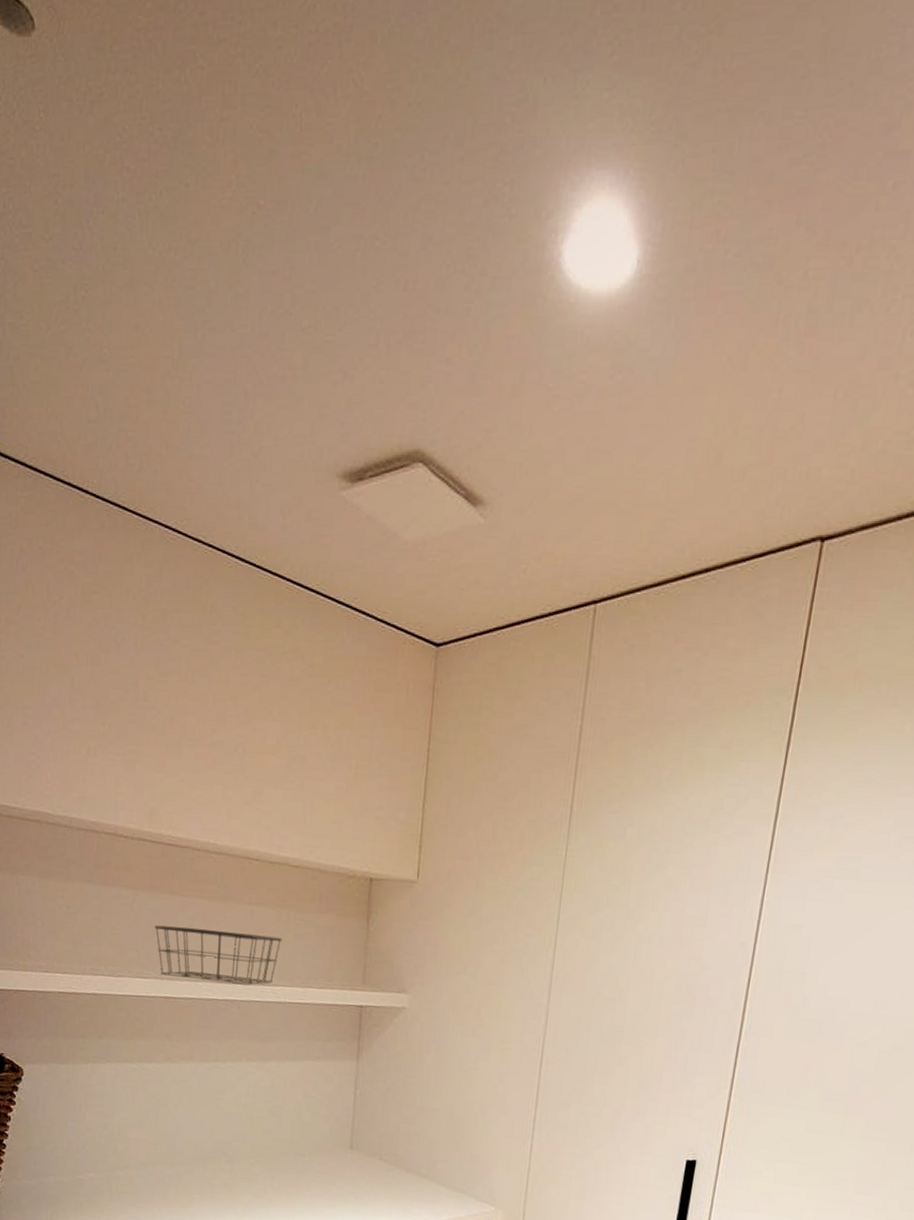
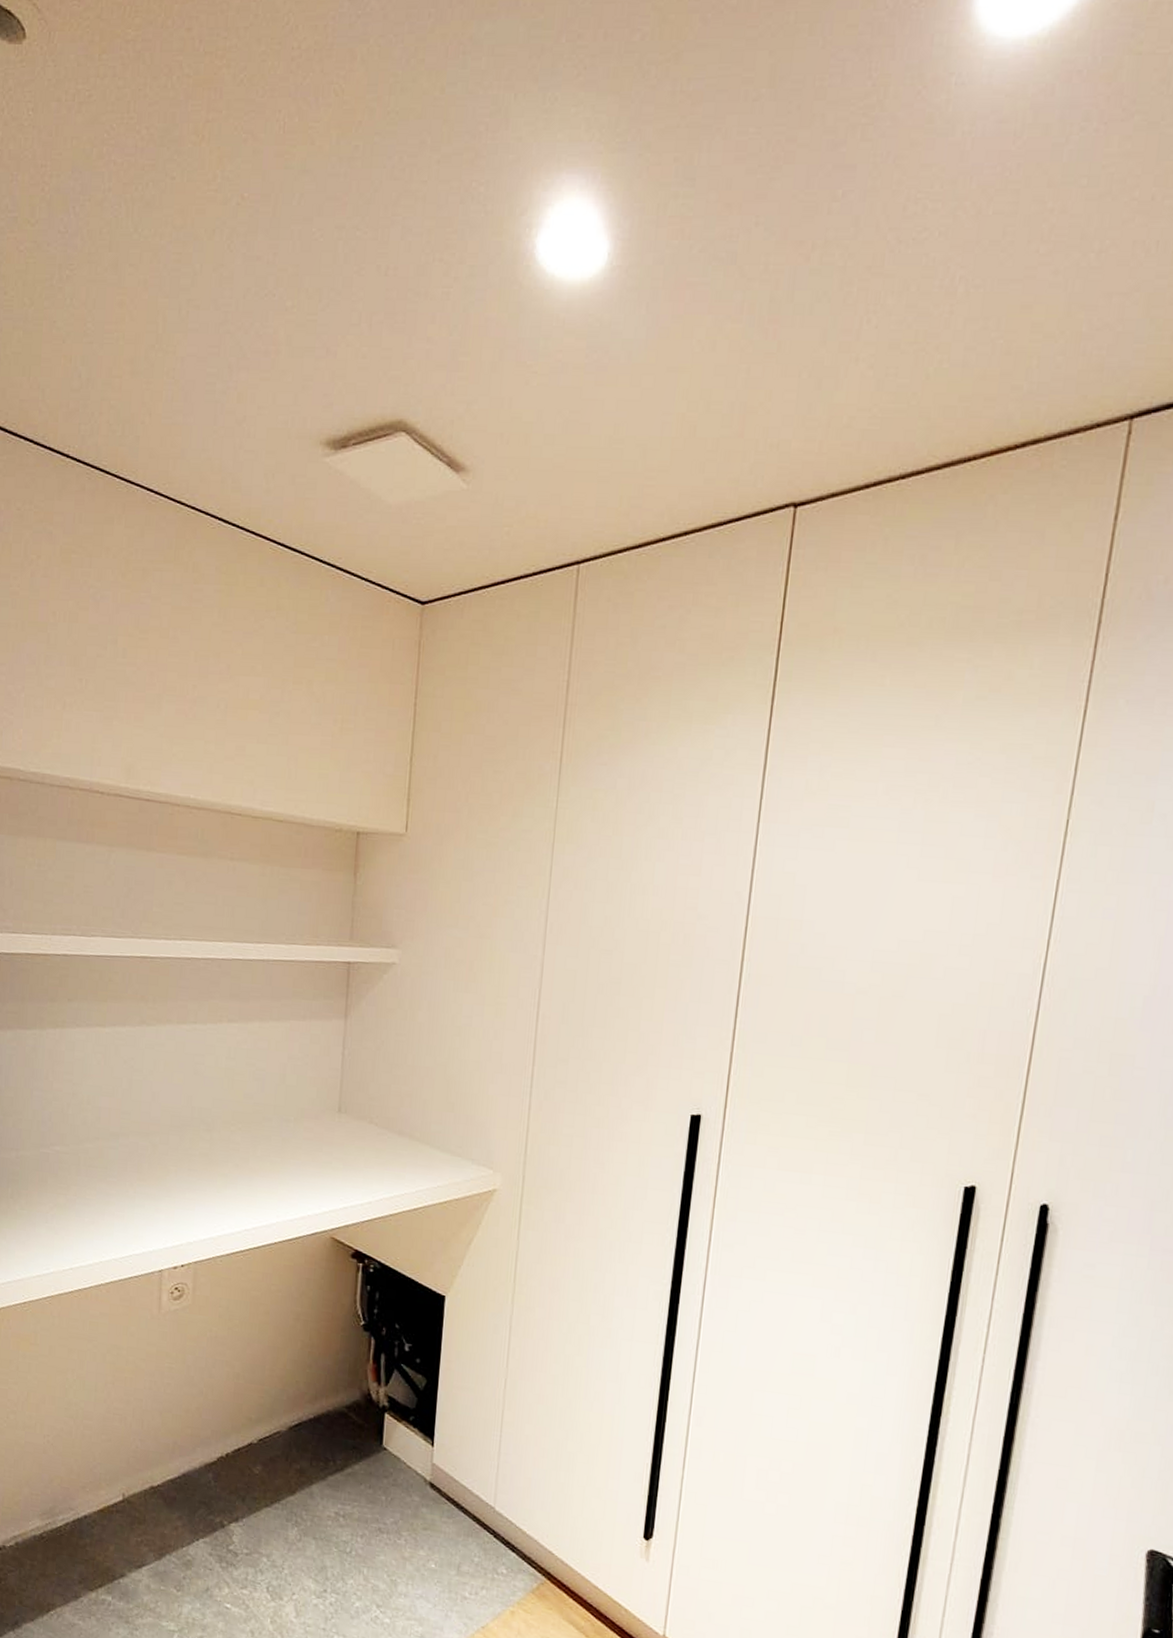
basket: present [154,925,283,985] -> none [130,882,266,943]

